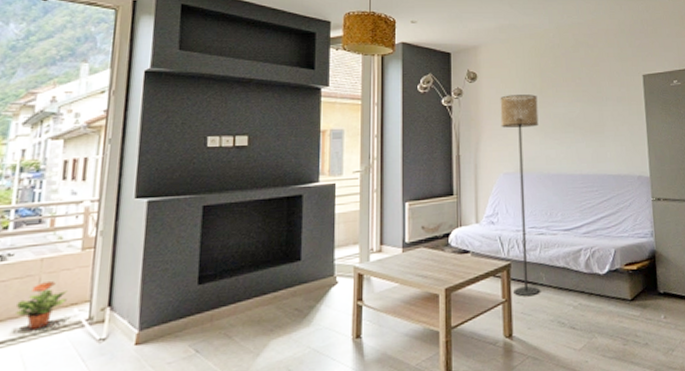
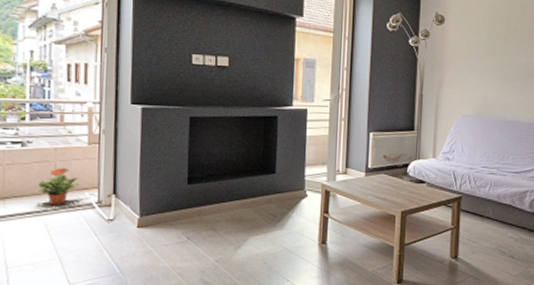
floor lamp: present [500,94,540,297] -> none [462,41,501,227]

